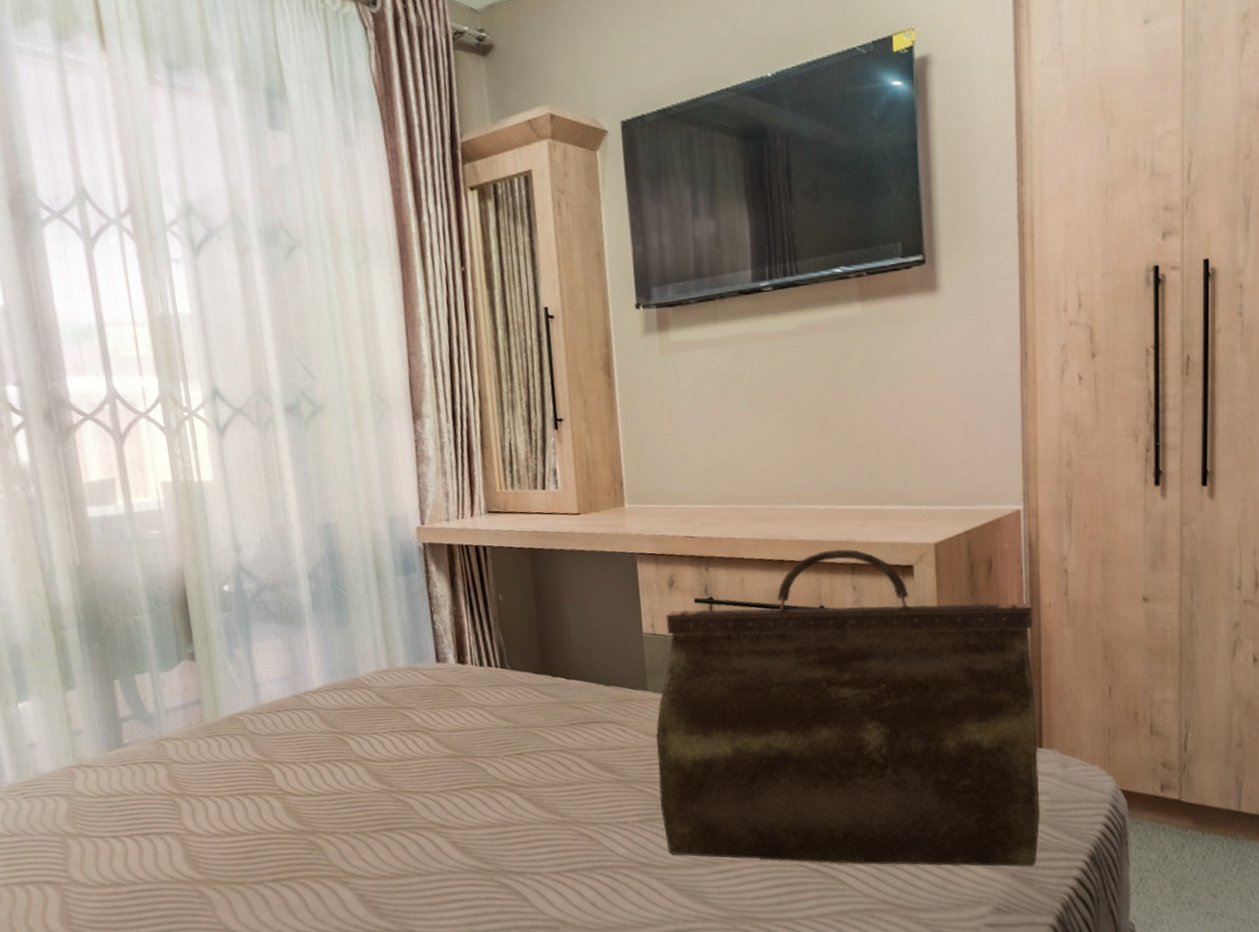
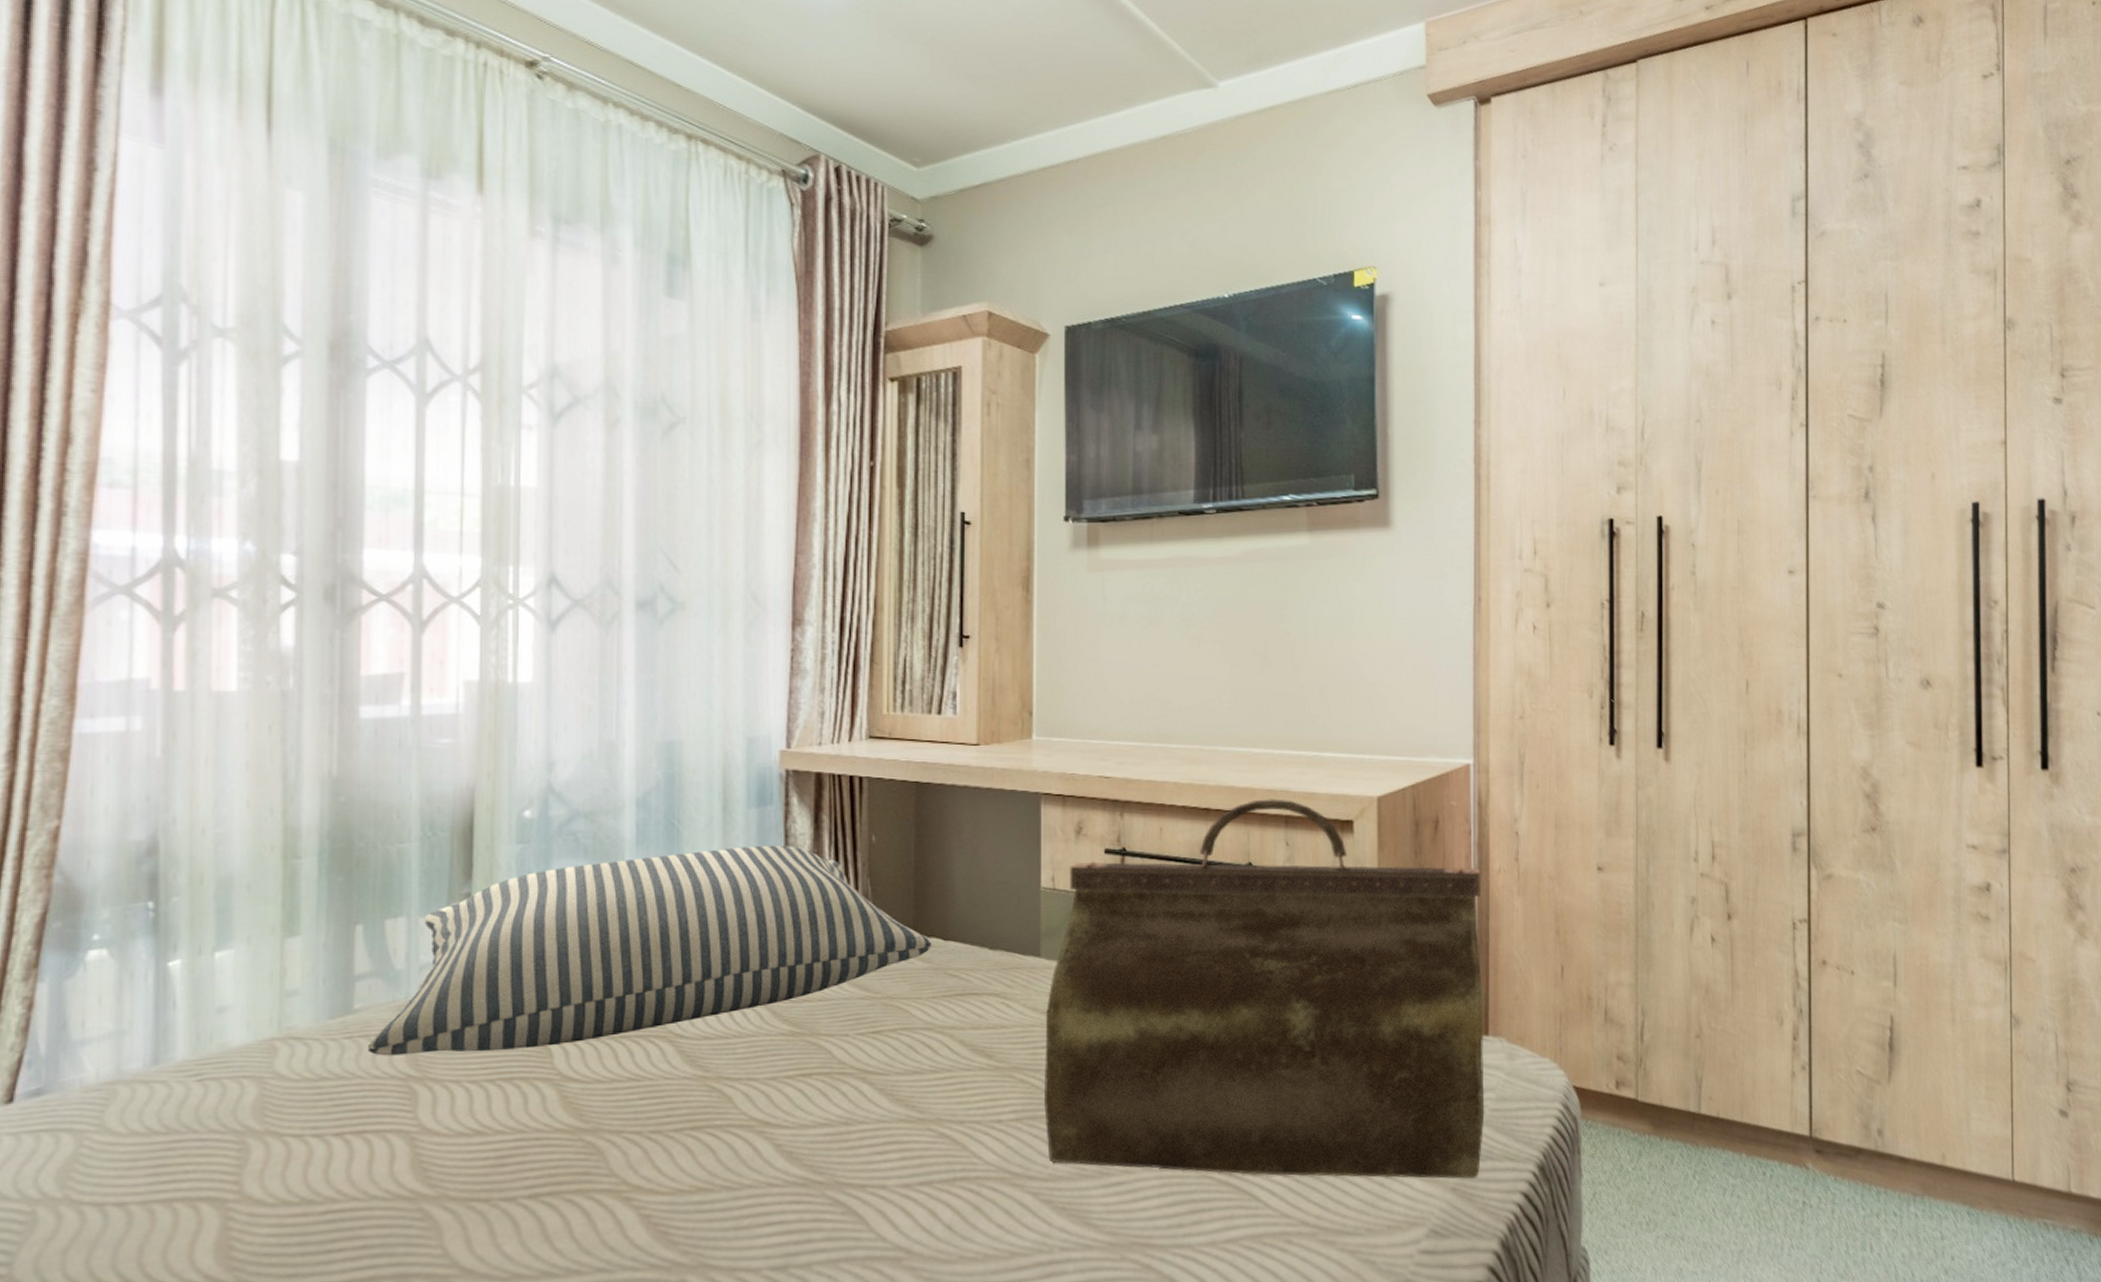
pillow: none [139,605,557,778] -> present [368,845,932,1056]

